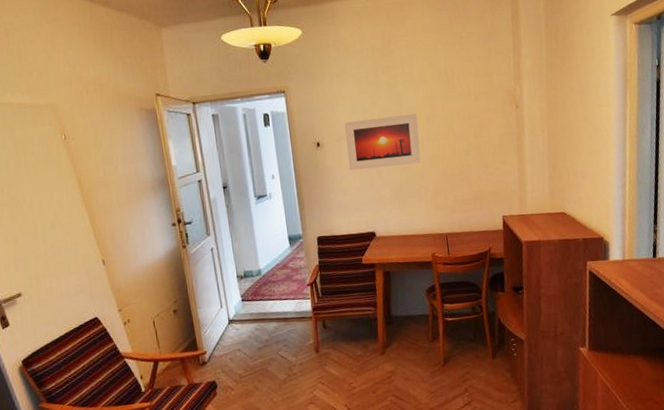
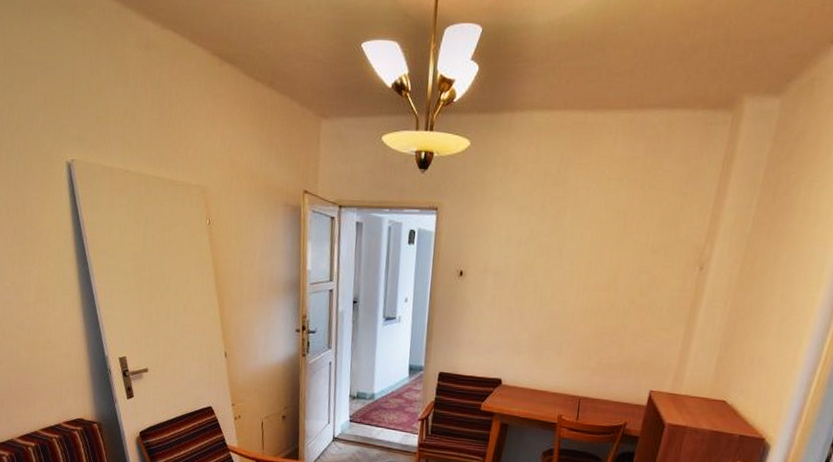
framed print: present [344,113,421,171] -> none [489,253,579,314]

